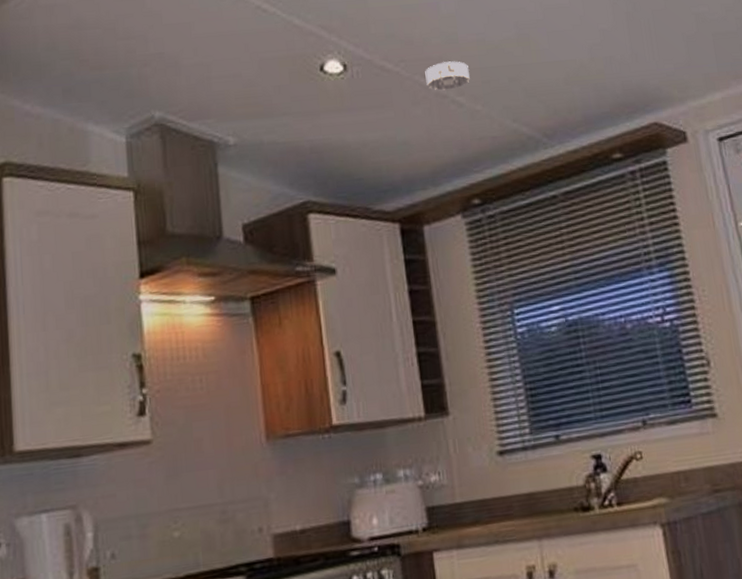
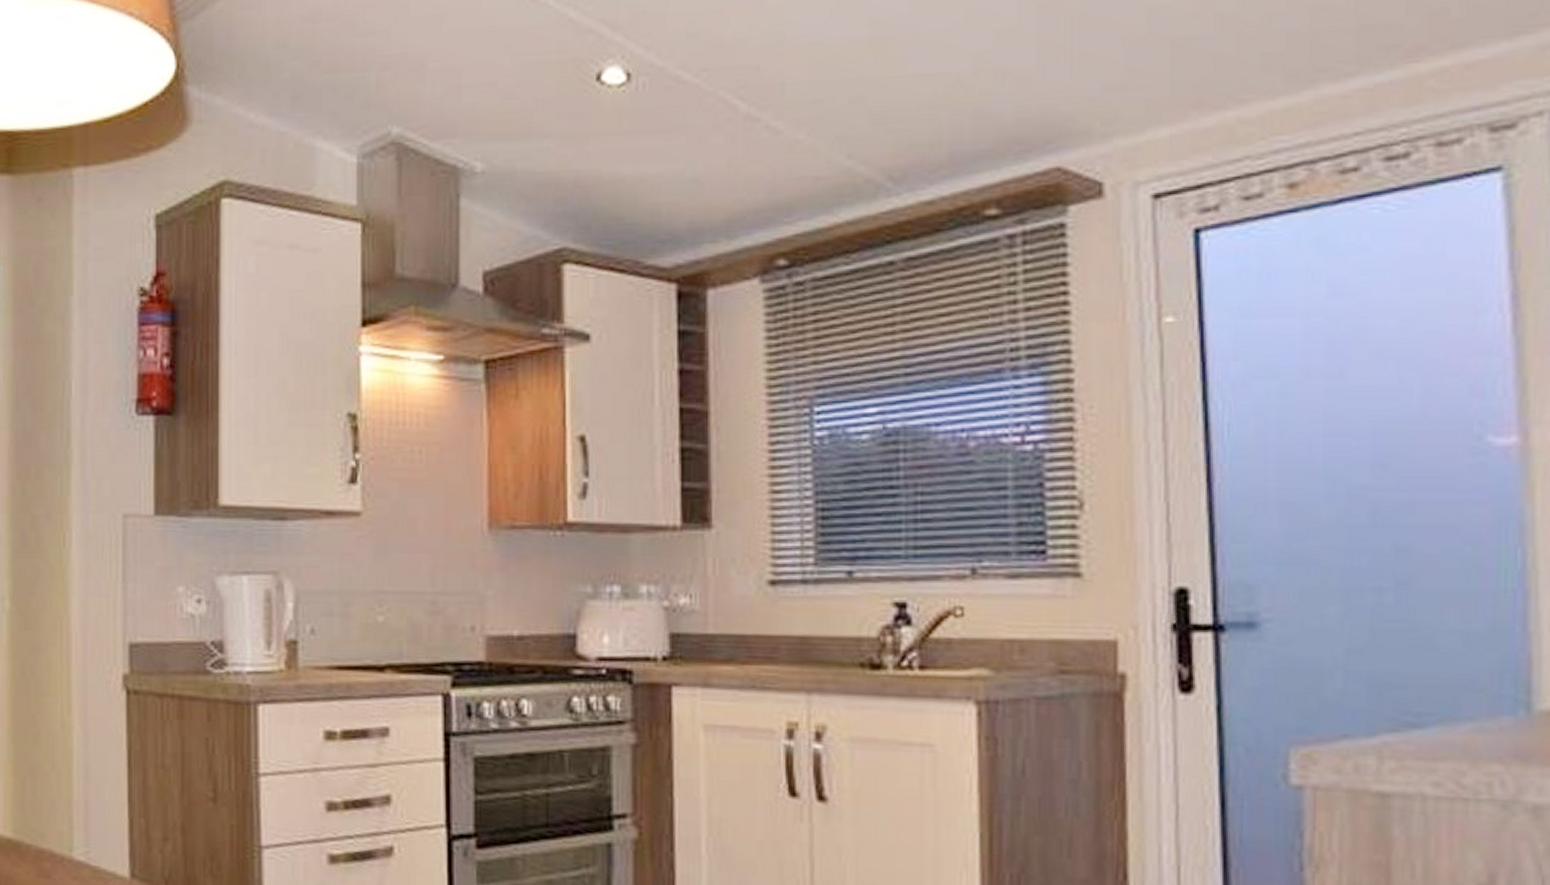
smoke detector: present [425,61,470,91] -> none [733,71,794,112]

